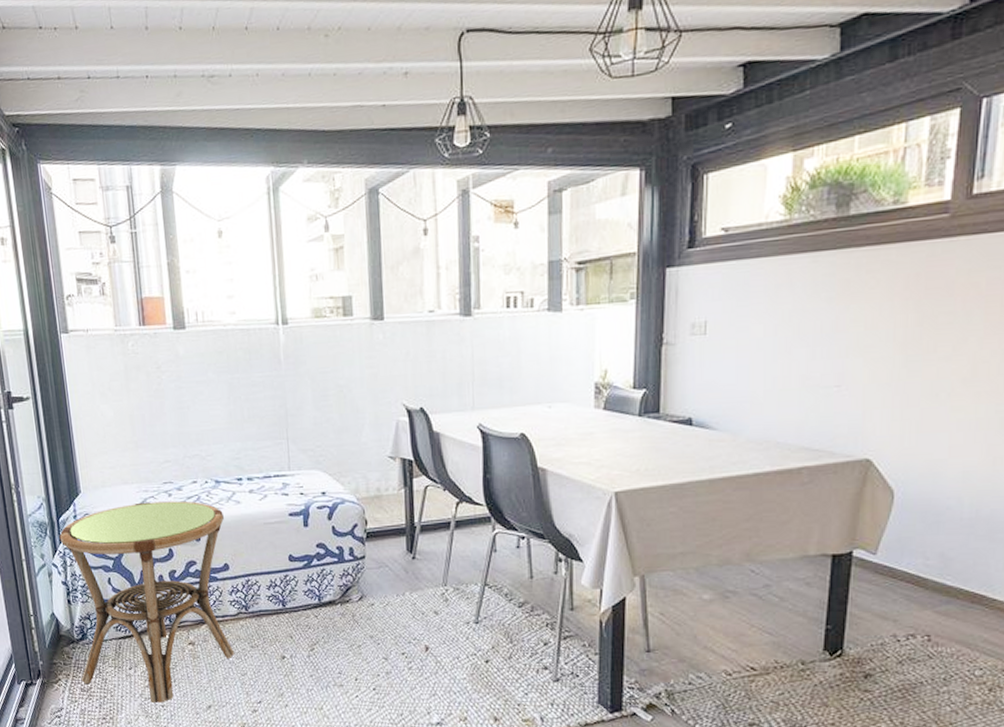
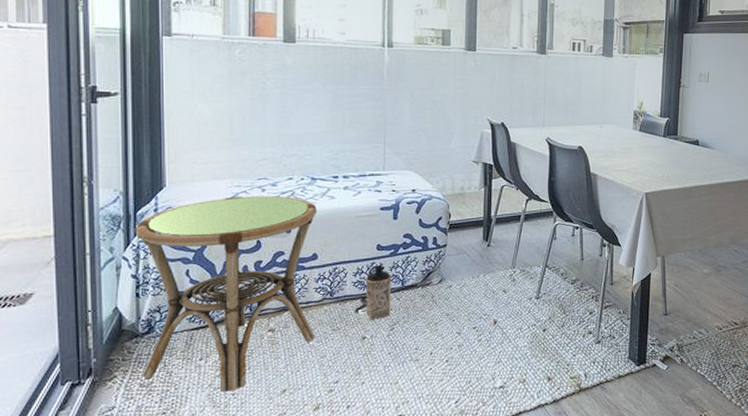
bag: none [271,558,310,640] -> present [354,247,392,322]

